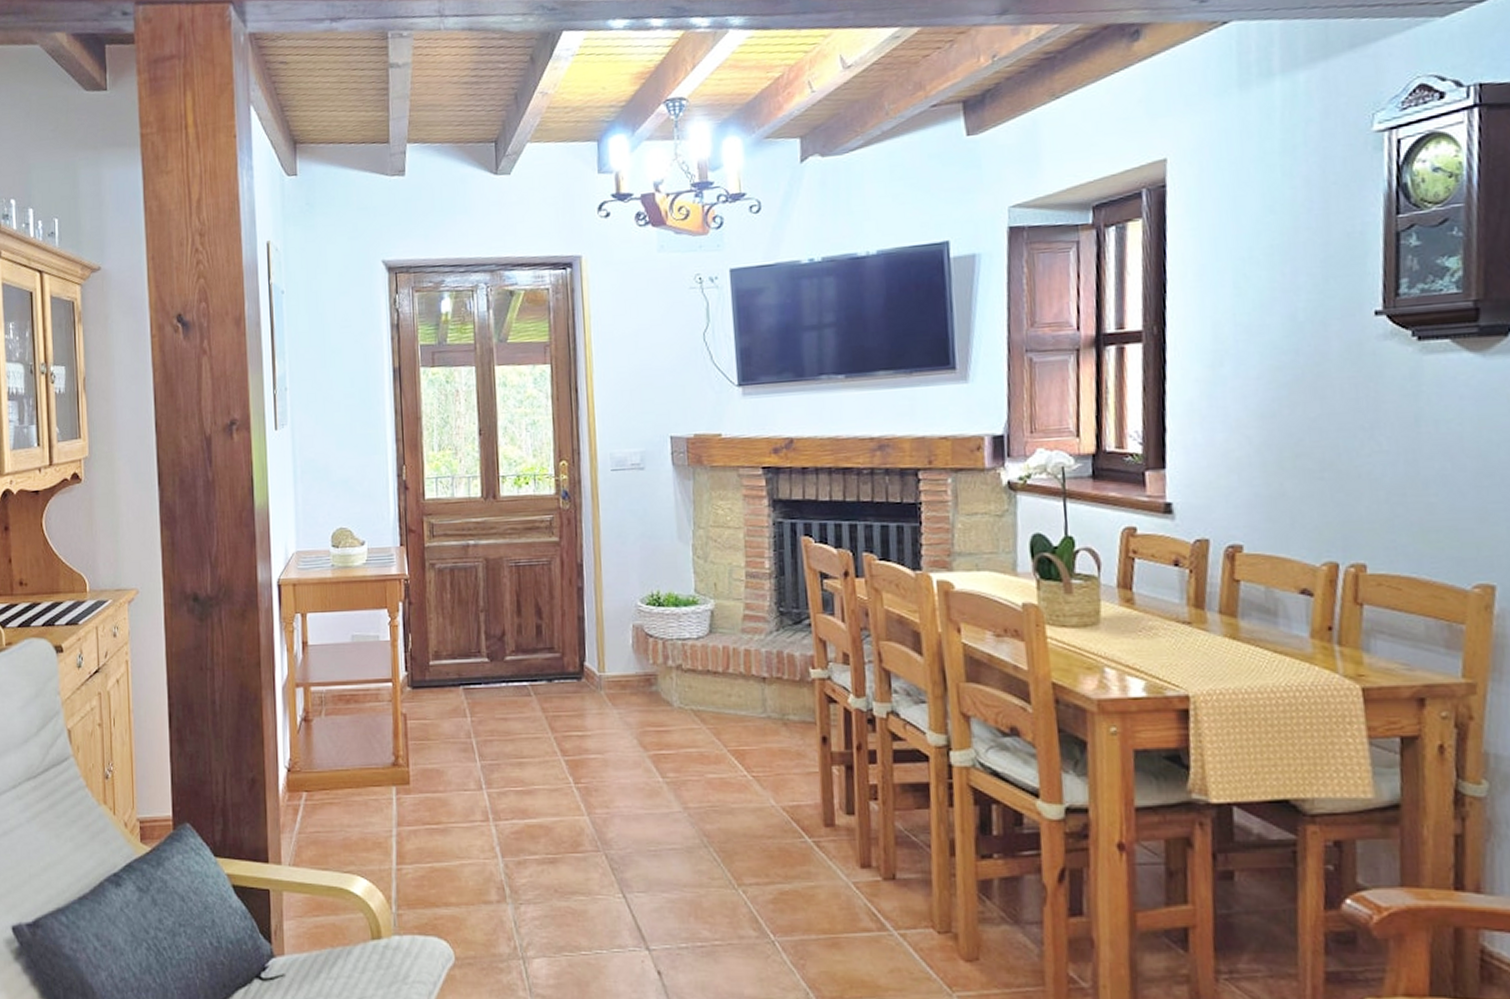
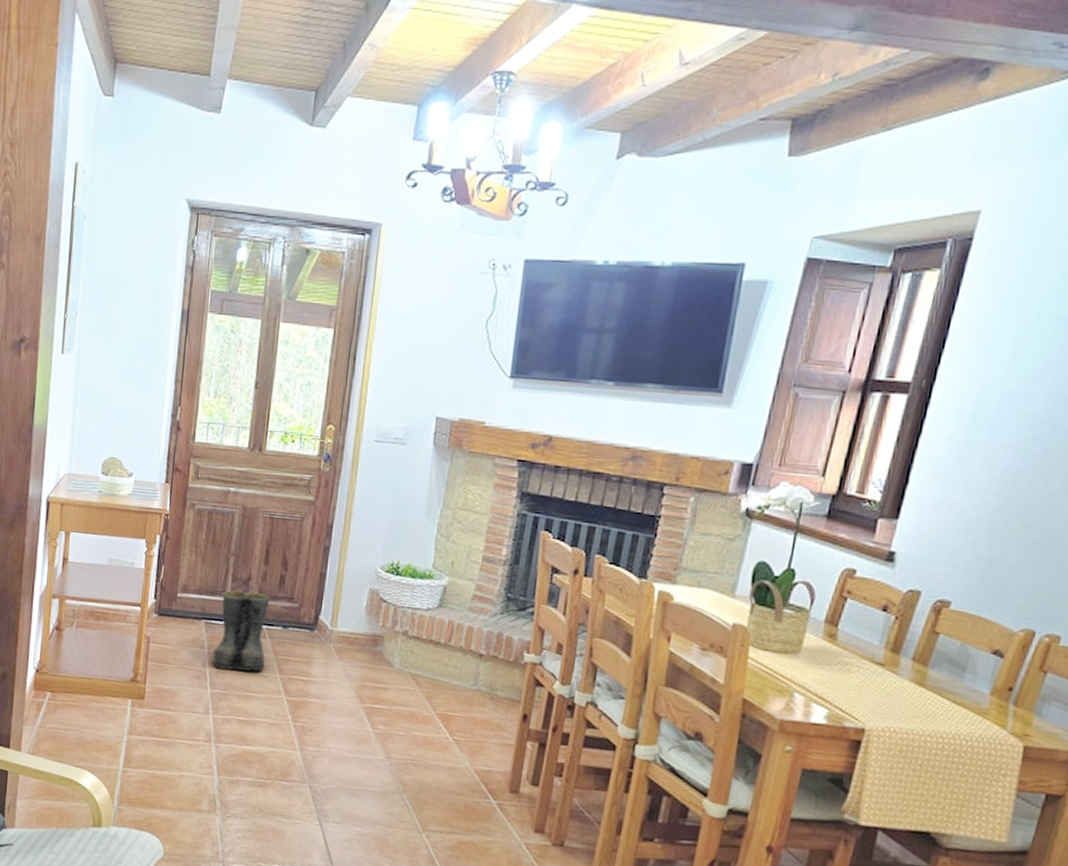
boots: none [476,647,535,737] -> present [212,590,271,672]

